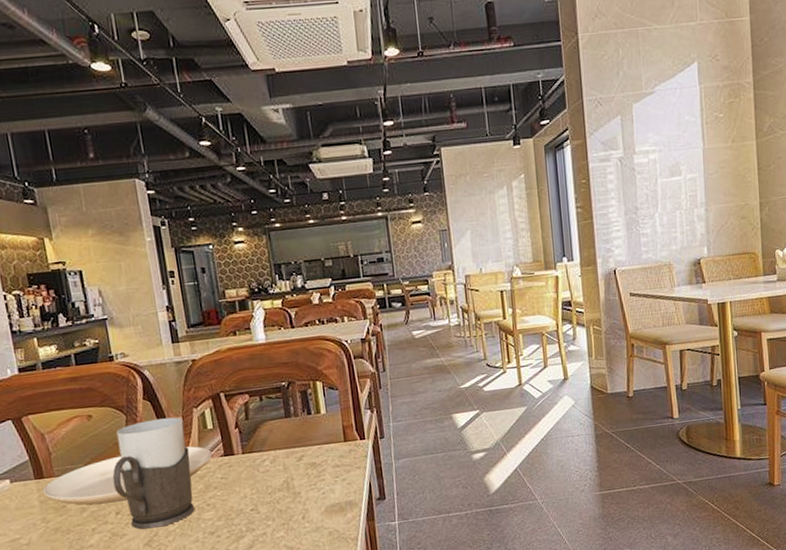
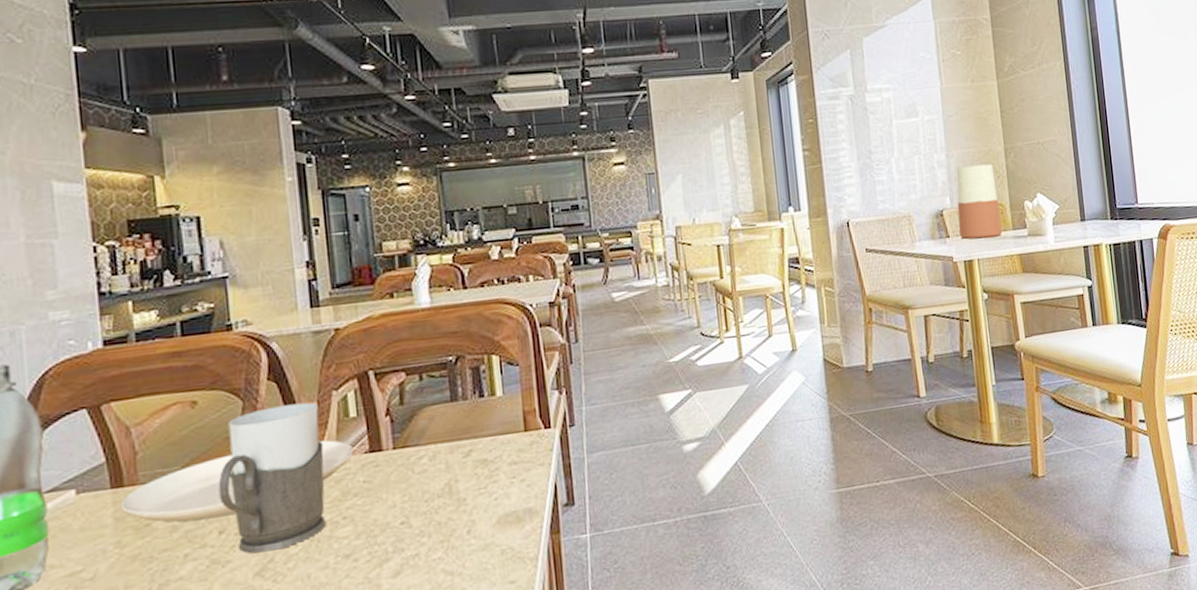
vase: none [713,217,754,284] -> present [955,164,1002,239]

